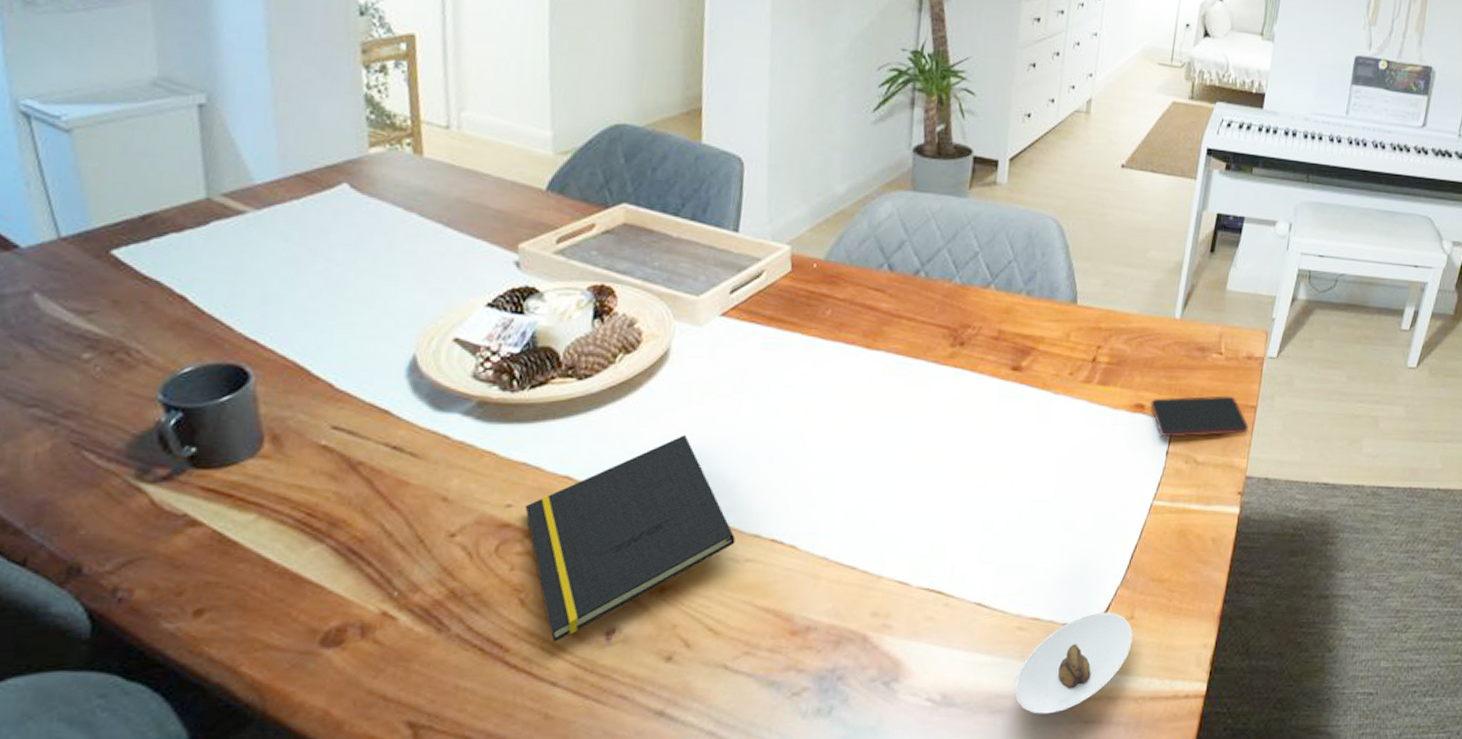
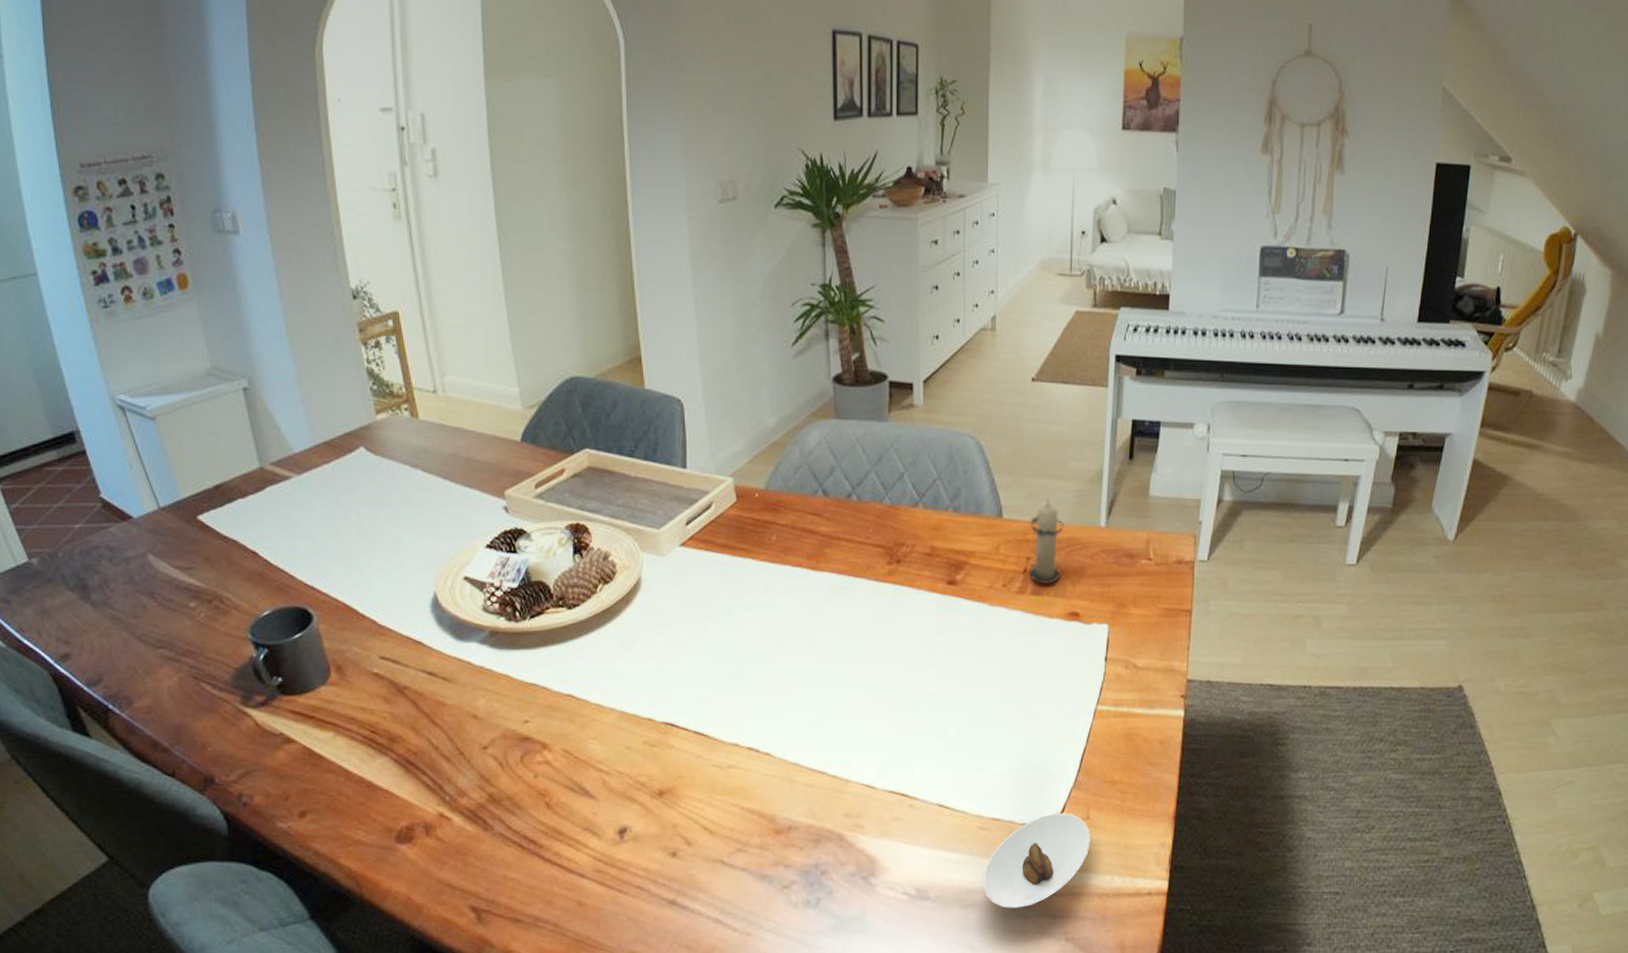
notepad: present [525,435,736,642] -> none [539,656,717,840]
candle: none [1097,287,1140,374] -> present [1028,499,1065,584]
smartphone: present [1150,396,1249,437] -> none [1084,601,1185,644]

